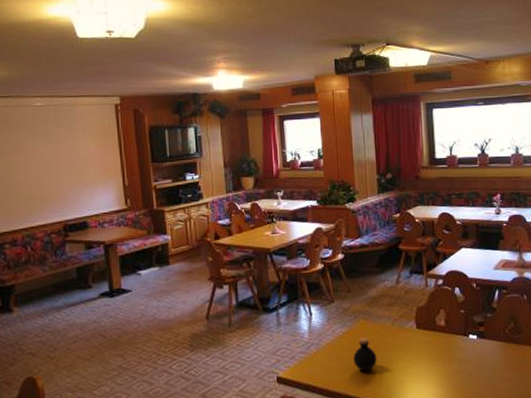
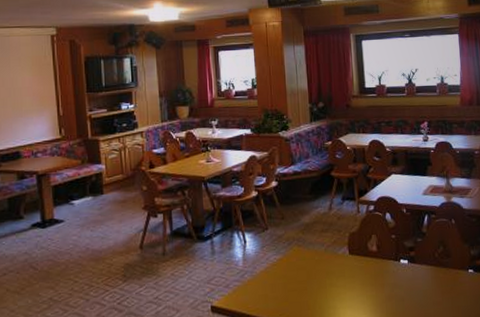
bottle: present [353,338,377,372] -> none [287,264,311,299]

